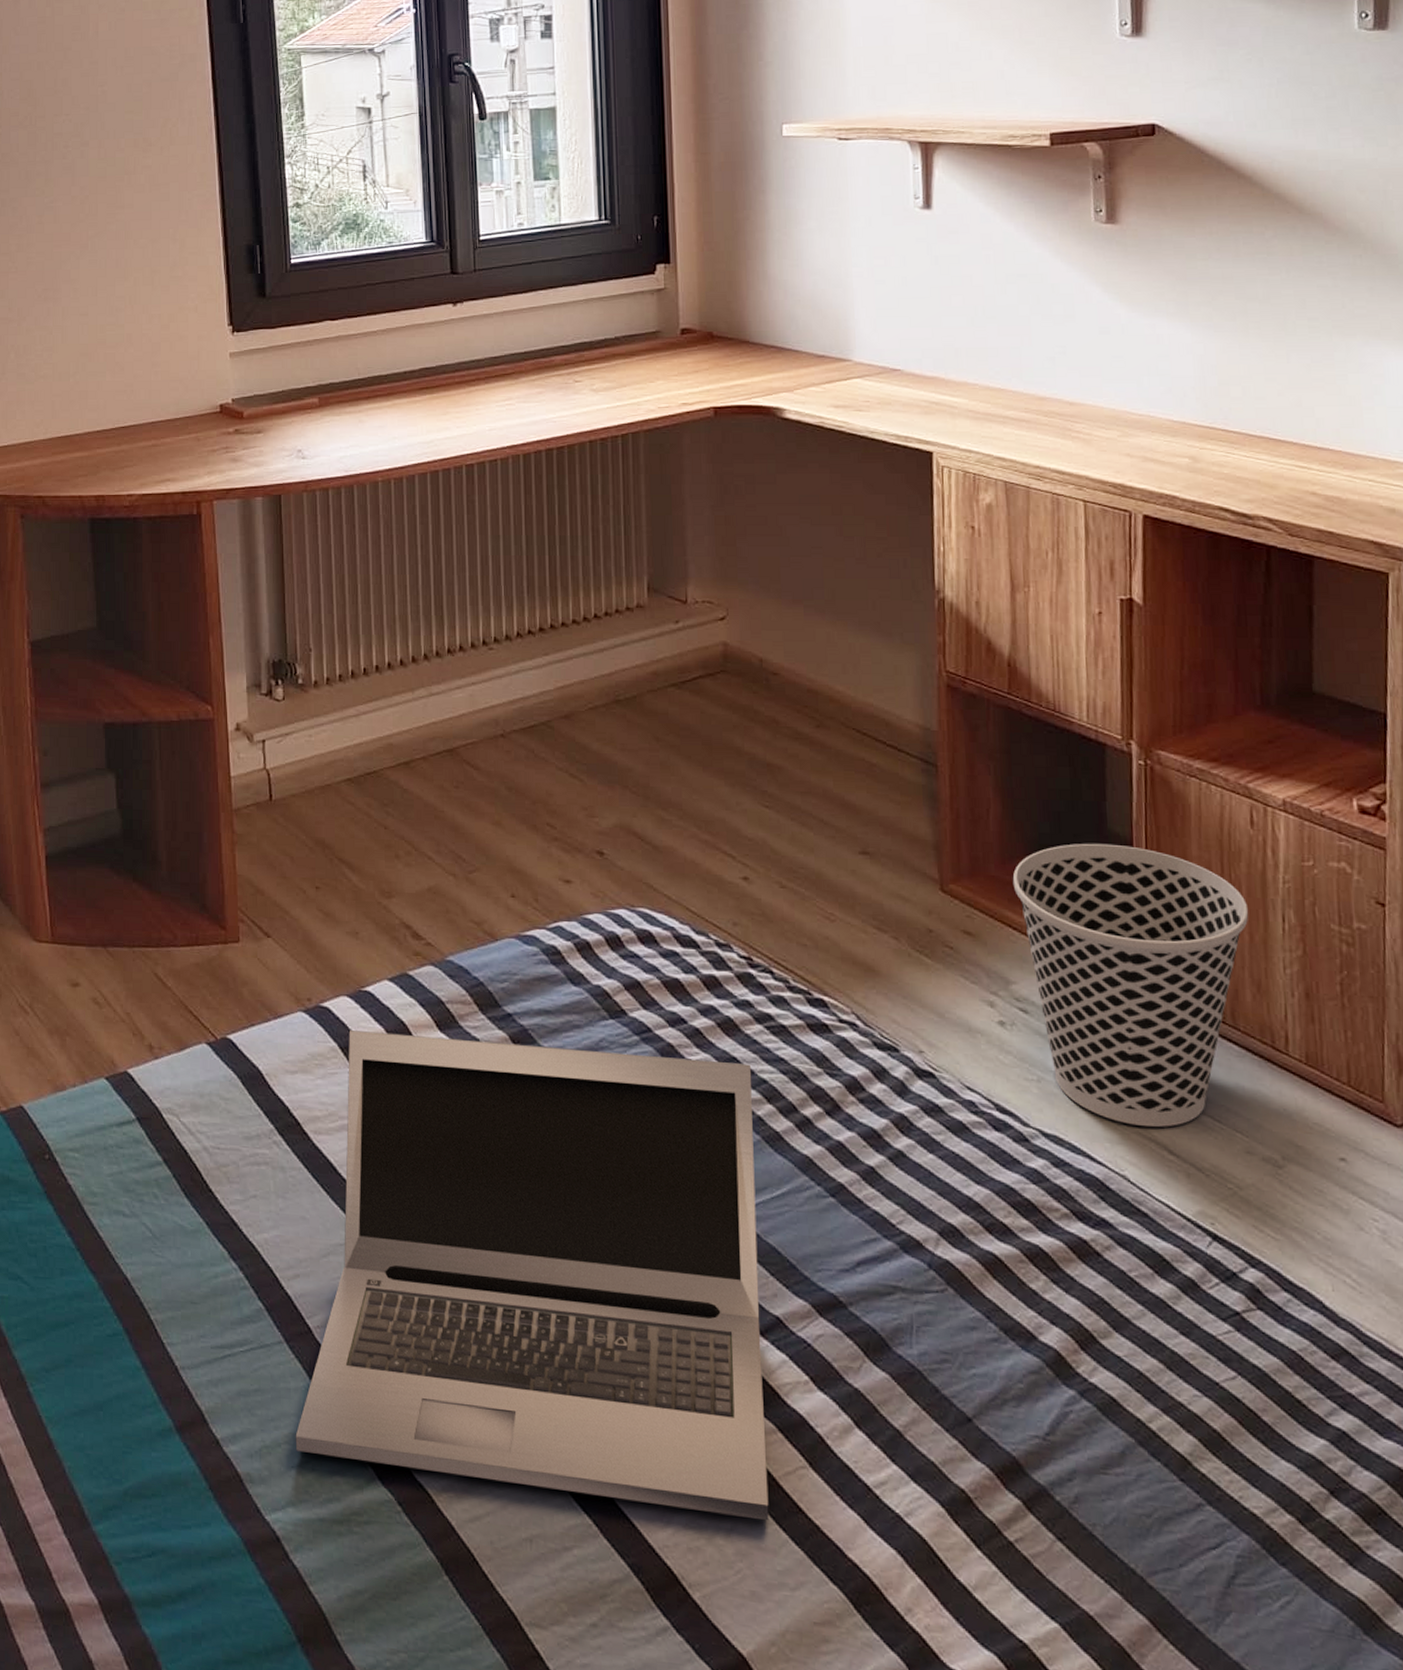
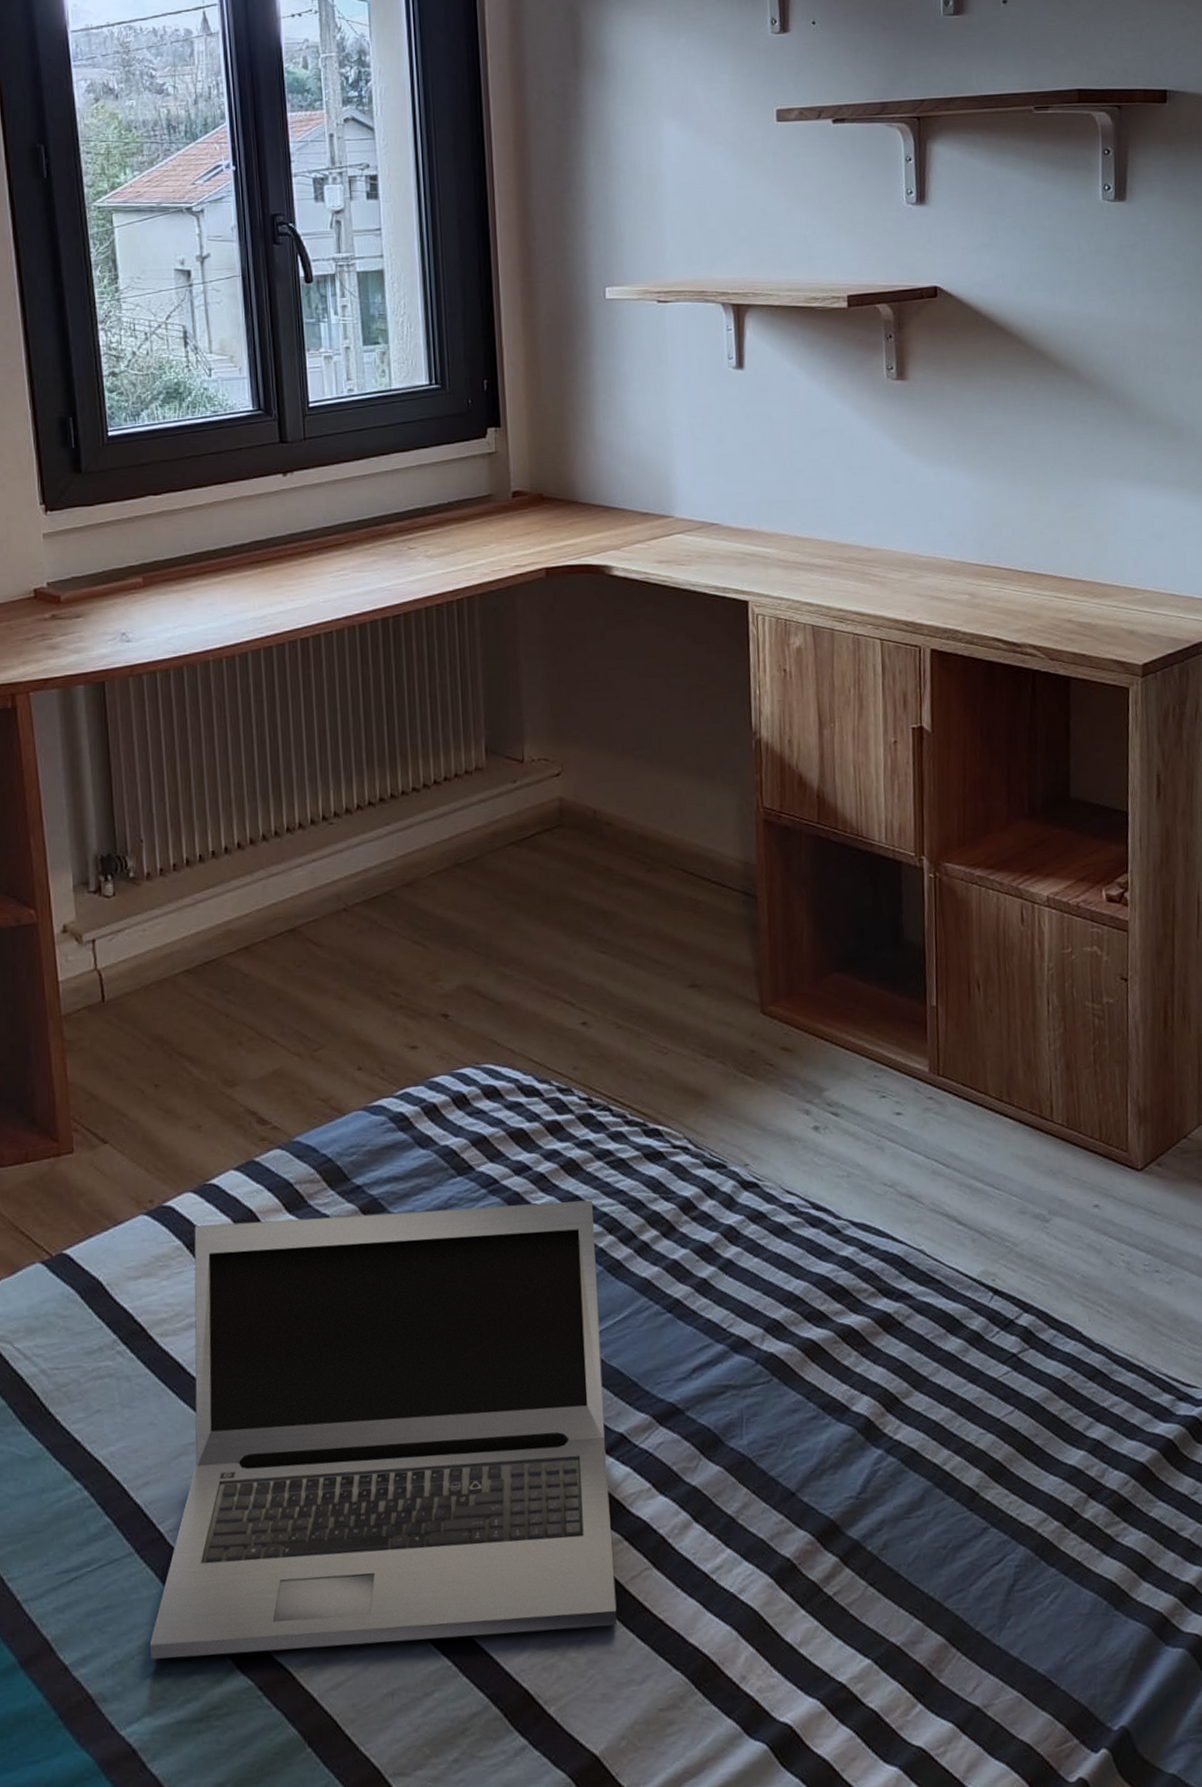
wastebasket: present [1012,843,1249,1127] -> none [824,952,1021,1204]

